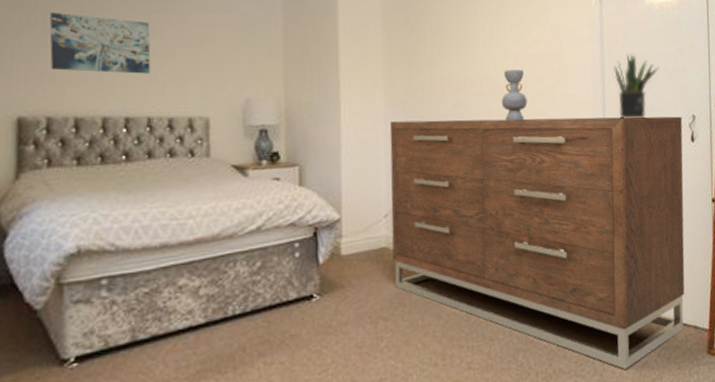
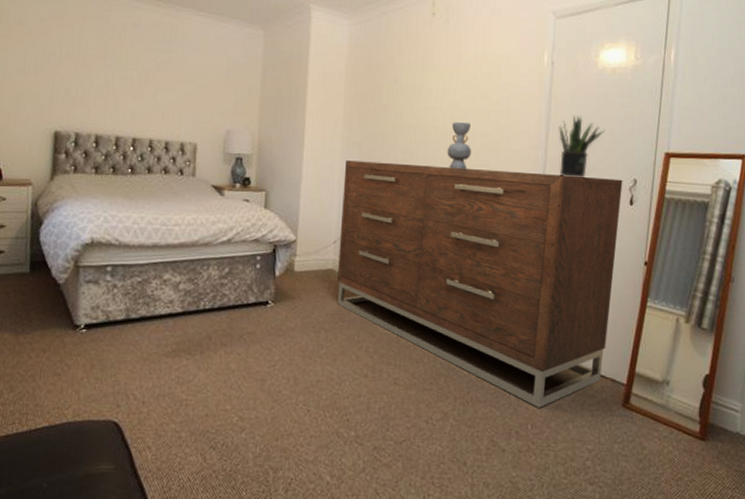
wall art: present [49,12,151,74] -> none [80,47,157,103]

